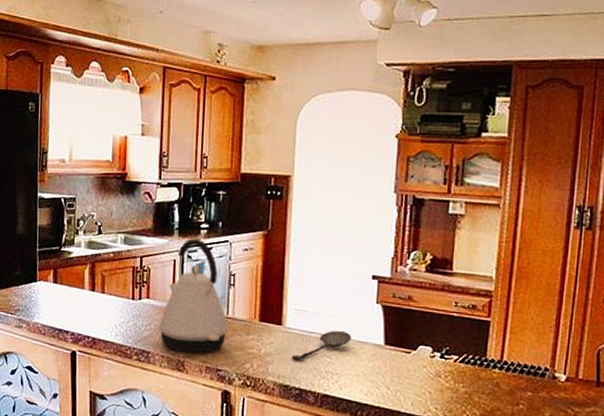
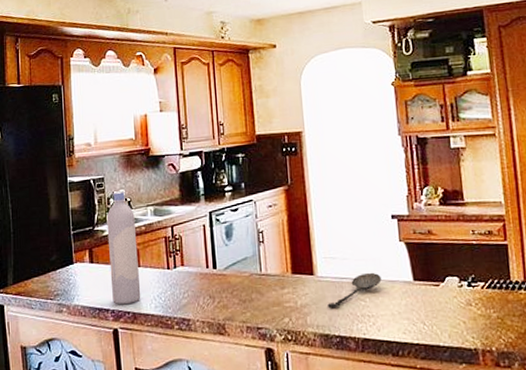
bottle: none [73,214,104,329] -> present [106,191,141,305]
kettle: present [158,238,228,354] -> none [195,202,263,316]

